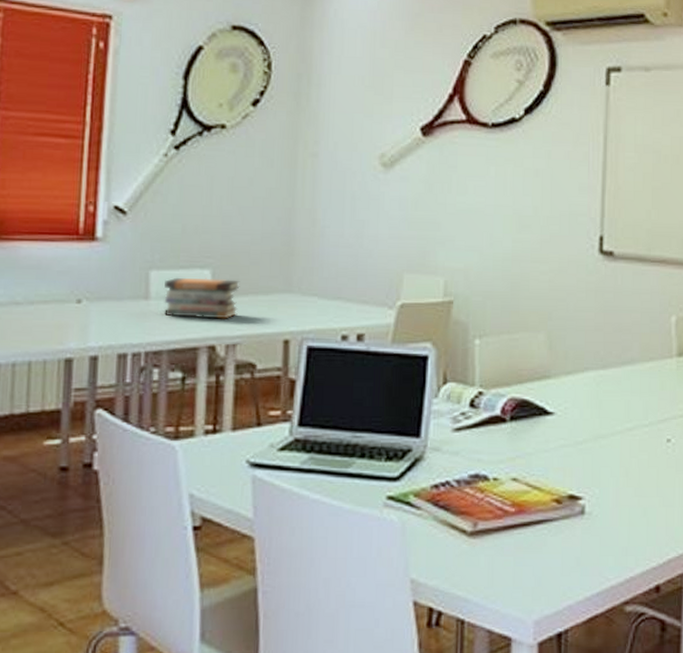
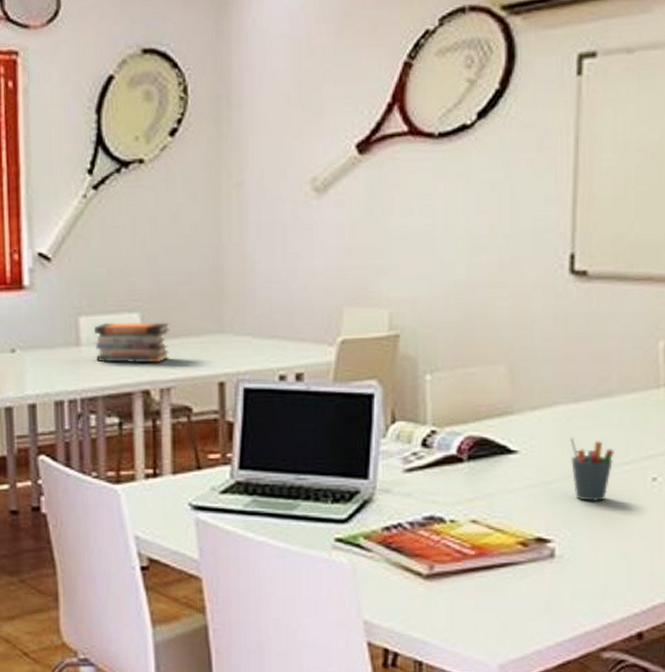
pen holder: none [598,401,636,462] -> present [570,437,615,502]

